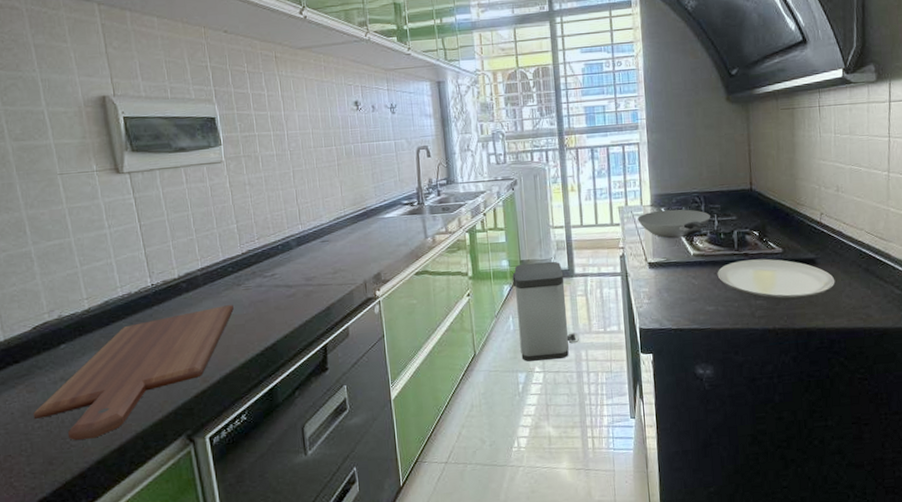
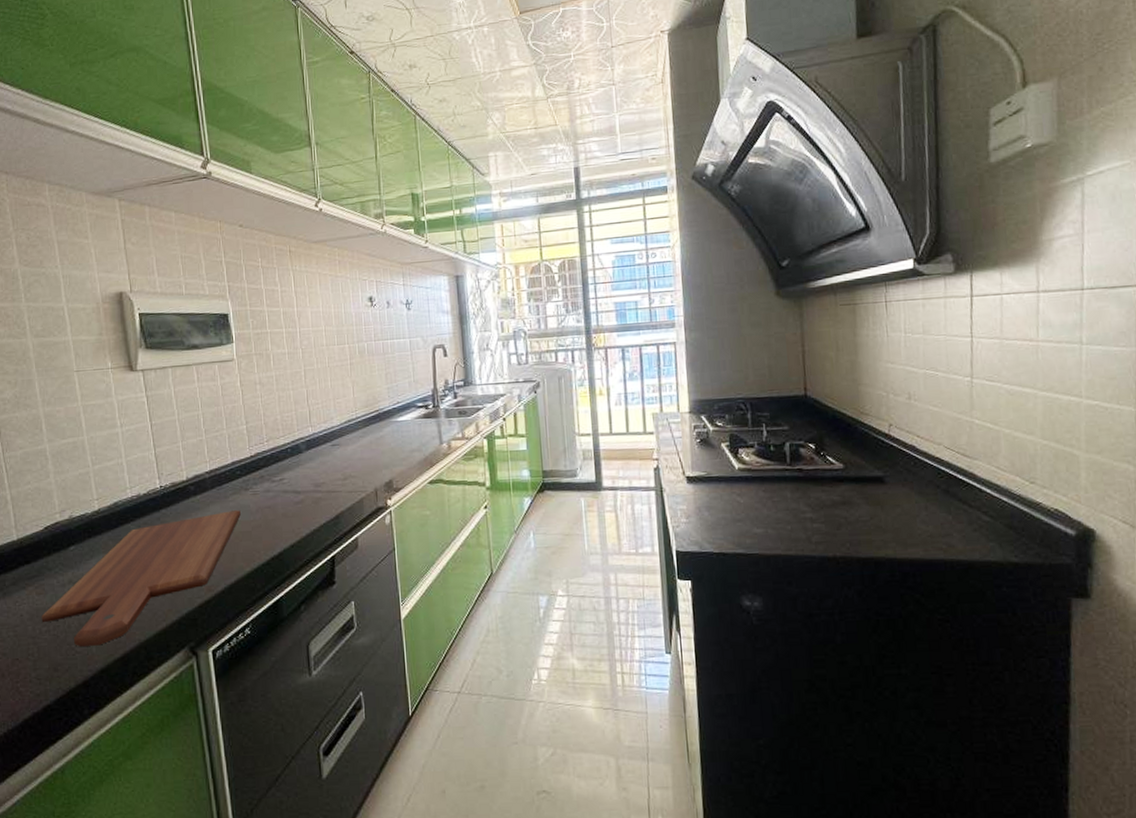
pedal bin: present [512,261,579,362] -> none [533,472,607,583]
wok: present [637,209,710,239] -> none [674,417,758,450]
plate: present [717,258,835,300] -> none [766,475,908,524]

